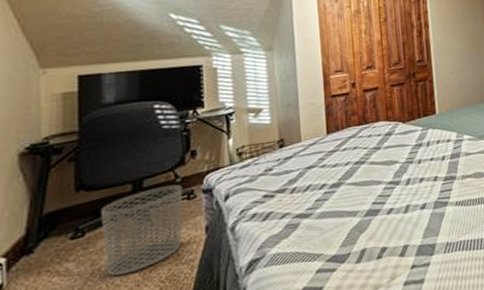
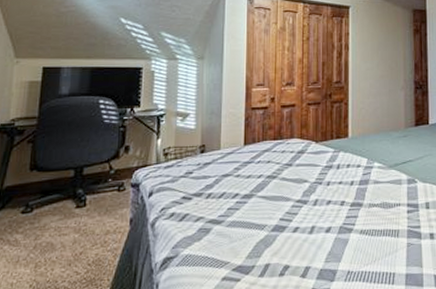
waste bin: present [100,184,183,276] -> none [46,176,115,253]

